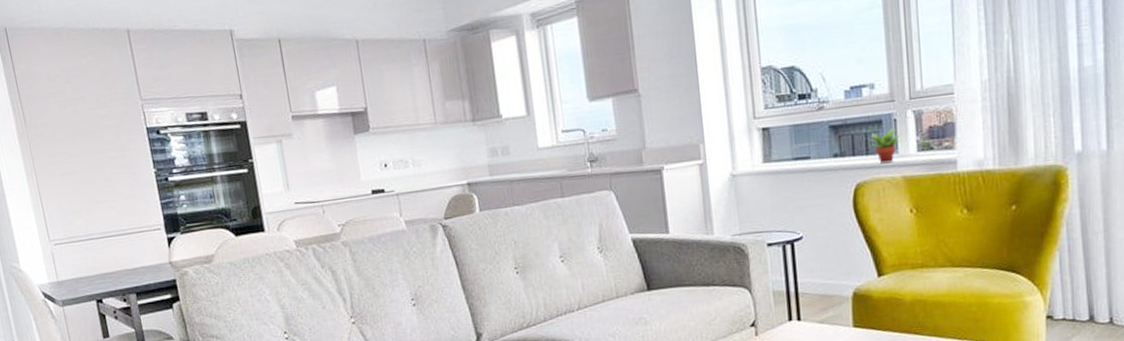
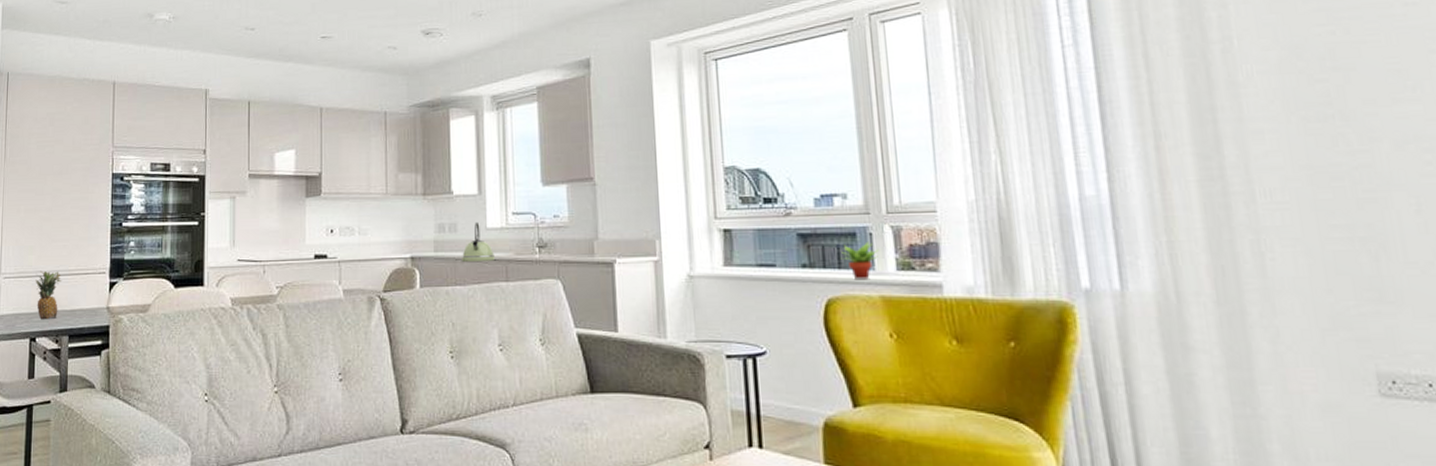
fruit: none [88,232,120,281] -> present [35,270,61,320]
kettle: none [516,142,550,184] -> present [461,221,496,263]

